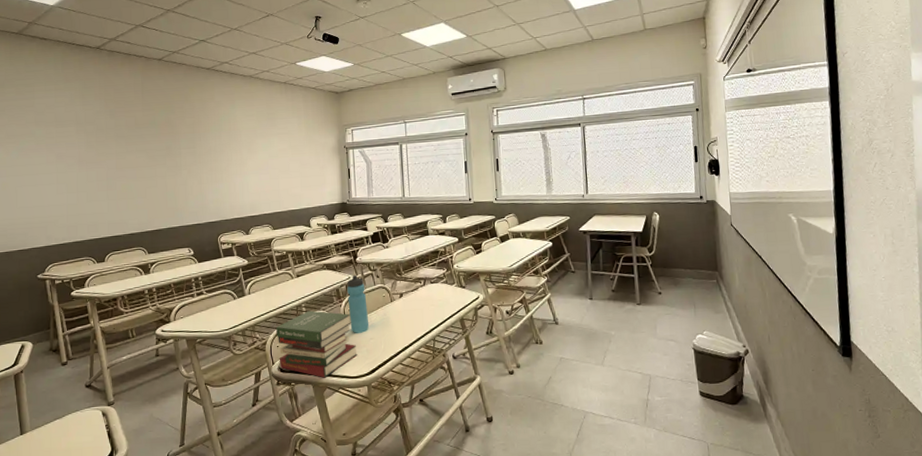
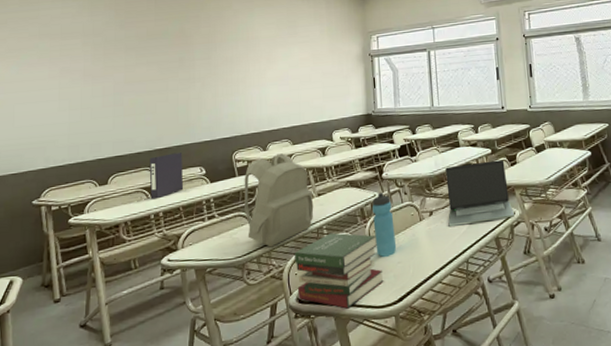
binder: none [142,234,174,276] -> present [149,152,184,200]
backpack: none [229,237,293,322] -> present [244,153,314,247]
laptop: none [415,248,479,308] -> present [445,160,515,226]

